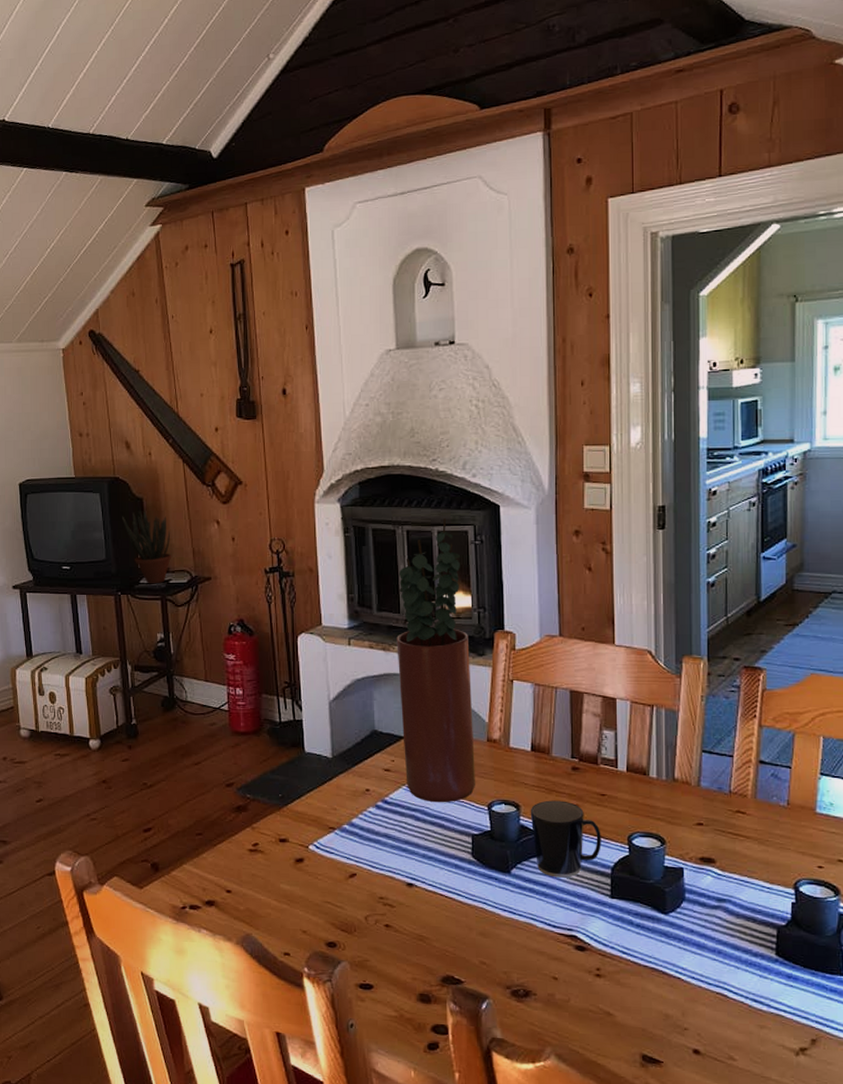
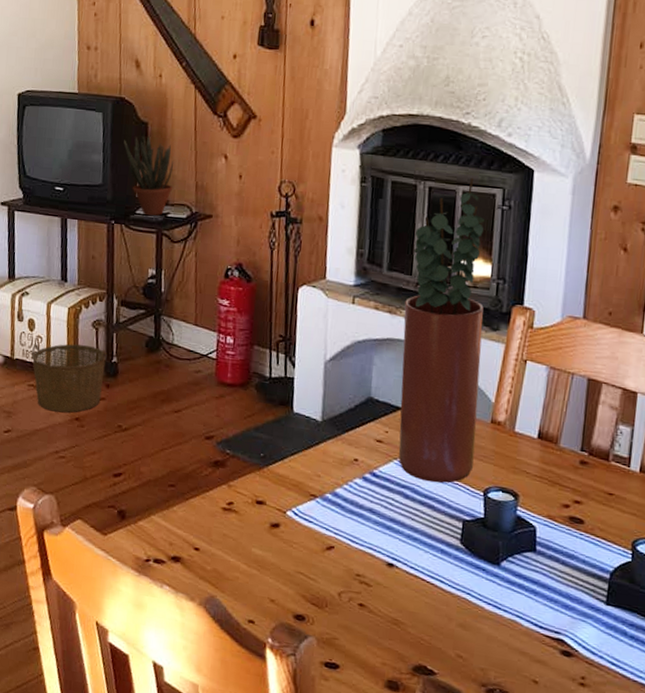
basket: none [55,711,126,777] -> present [31,343,107,413]
mug: present [530,800,601,878] -> none [528,493,604,578]

